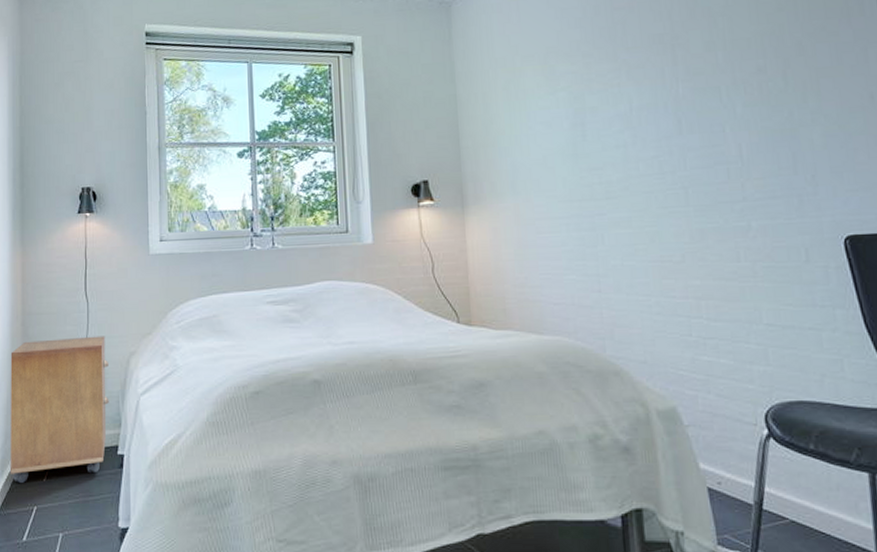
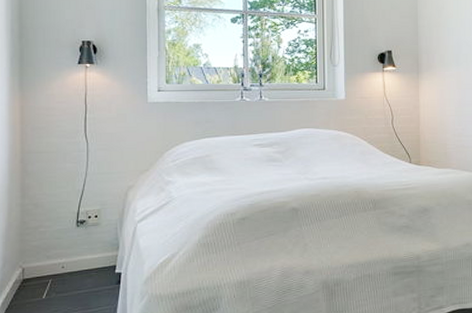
cabinet: present [10,336,109,483] -> none [9,172,108,301]

